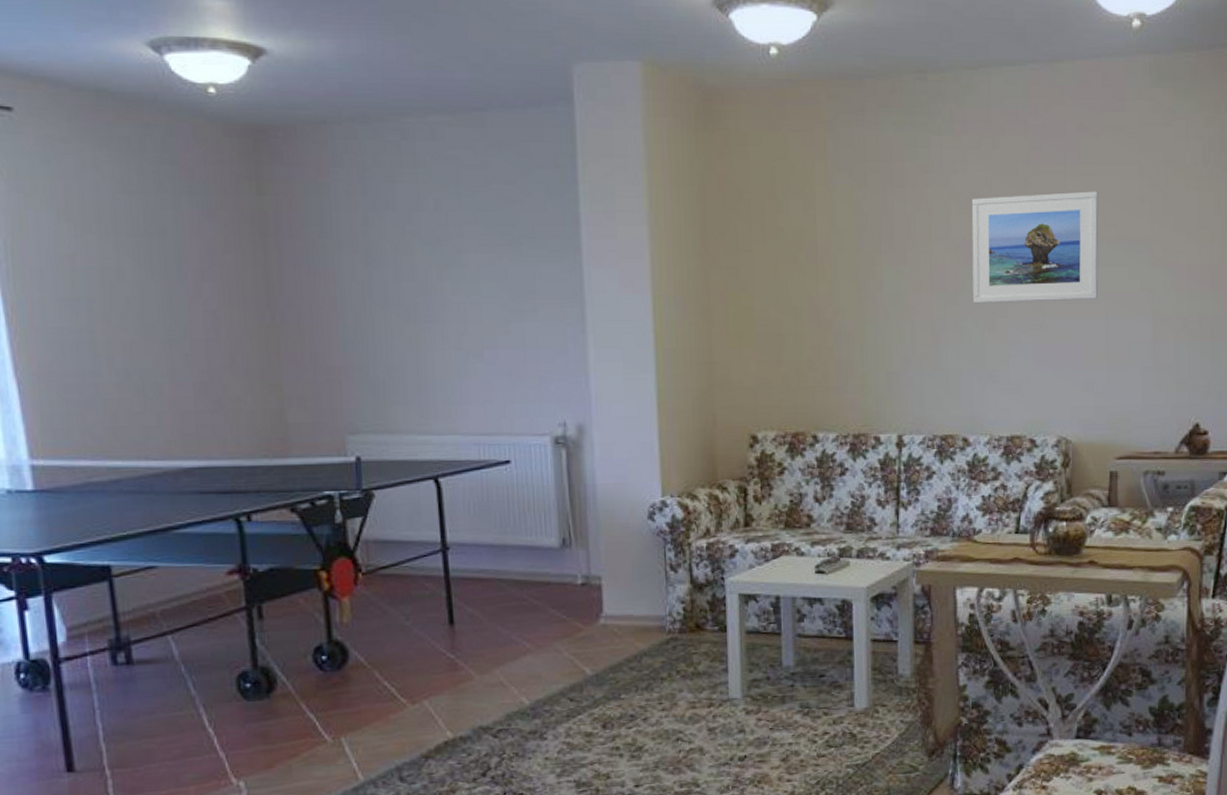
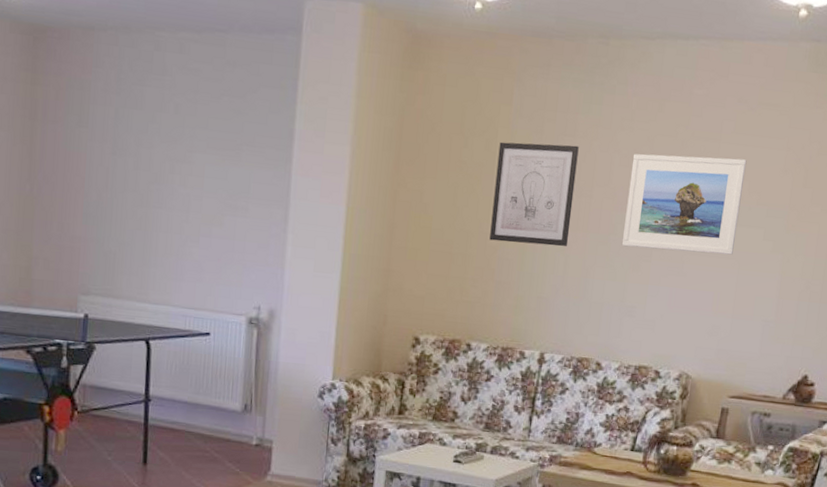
wall art: none [819,196,912,314] -> present [489,141,579,247]

